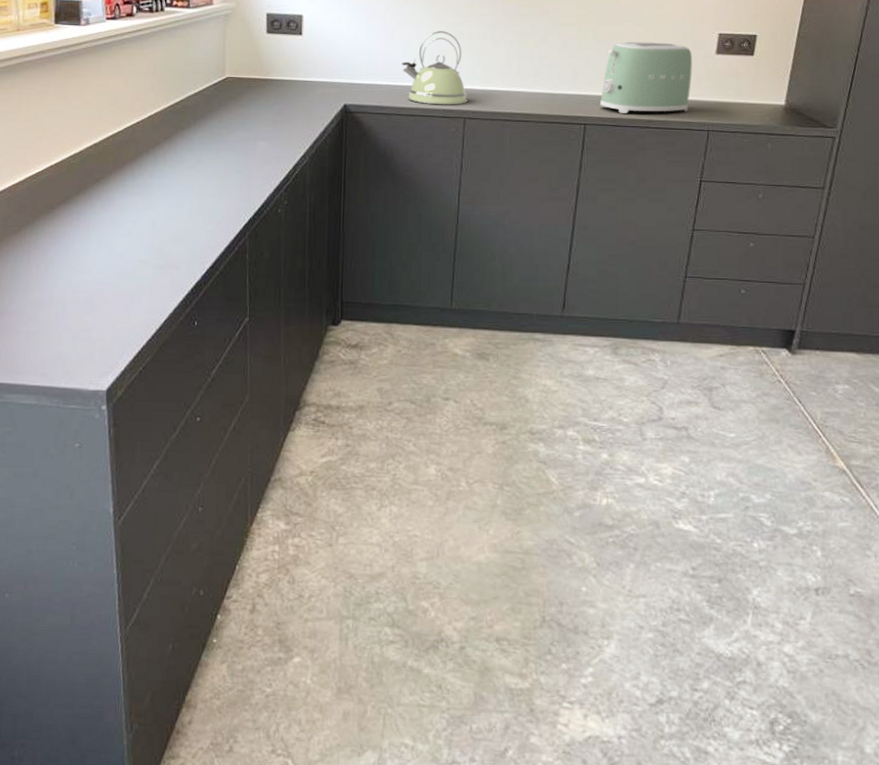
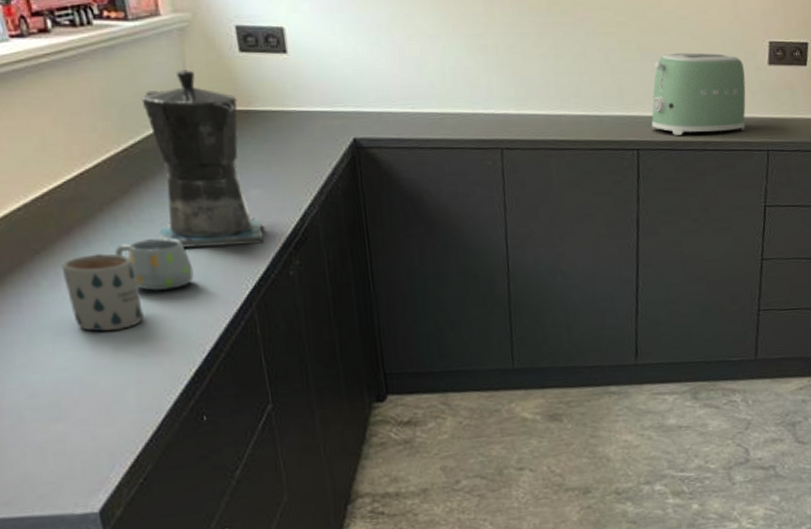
mug: none [112,185,164,245] -> present [61,253,144,331]
mug: none [151,176,206,218] -> present [114,238,194,292]
coffee maker: none [184,46,263,185] -> present [141,70,264,248]
kettle: present [402,31,467,105] -> none [418,45,502,135]

